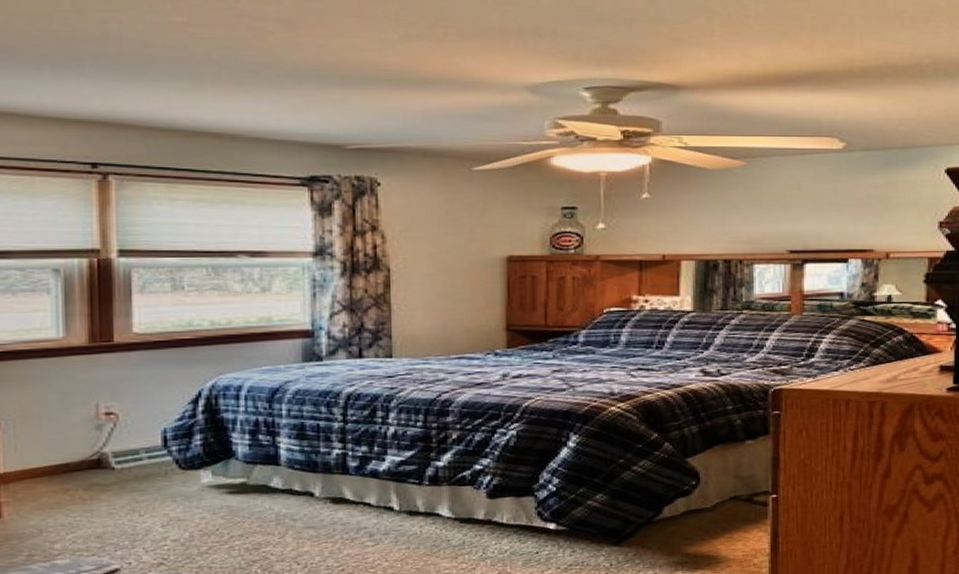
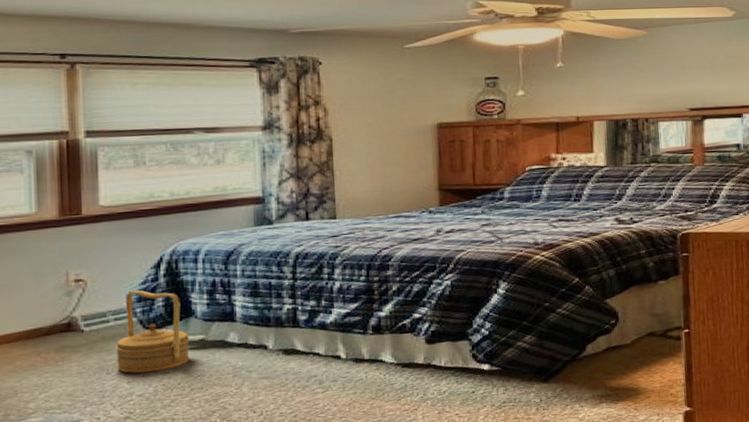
basket: none [148,426,230,517] -> present [115,289,190,374]

